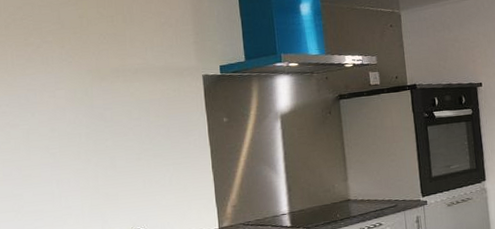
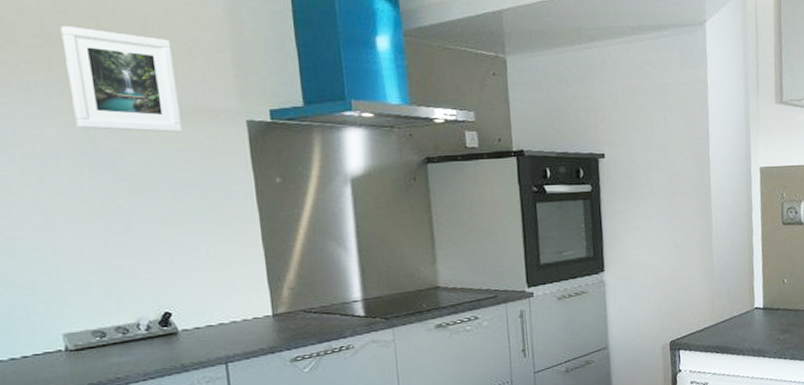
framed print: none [72,14,155,89] -> present [60,26,182,133]

